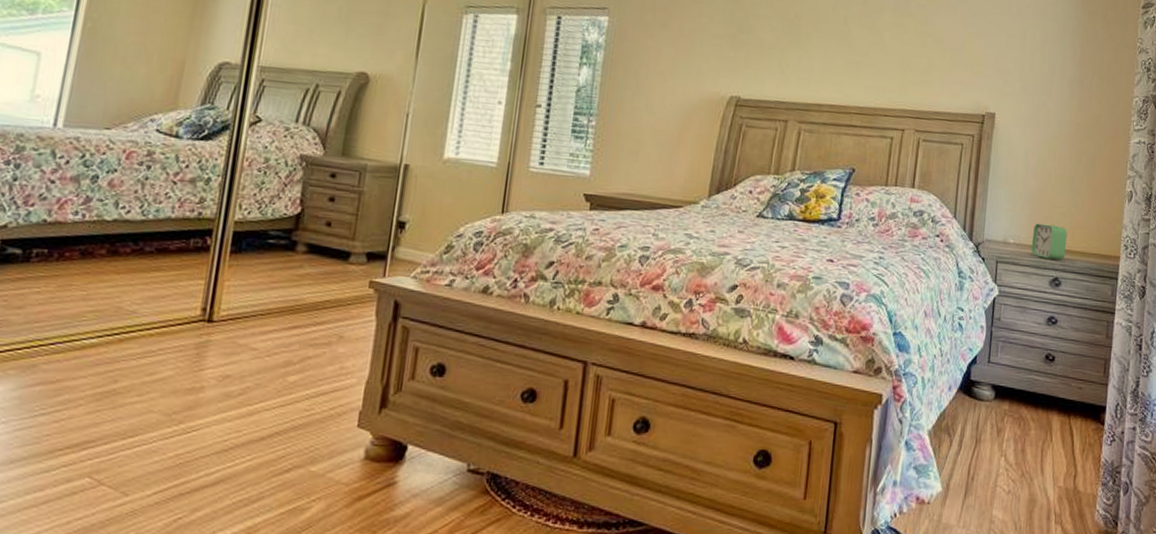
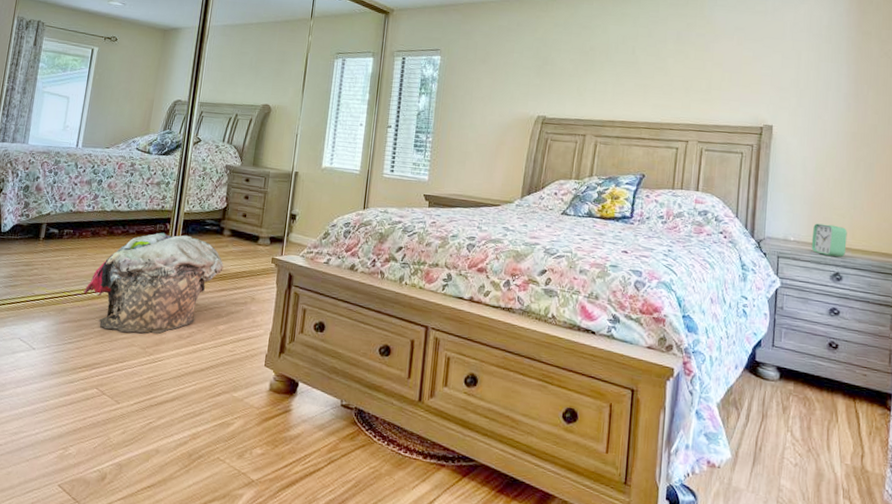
laundry basket: none [65,249,297,395] -> present [83,232,224,334]

